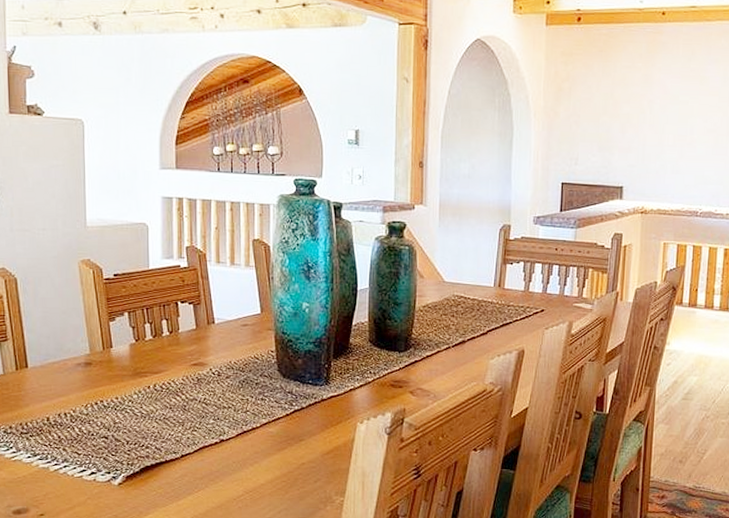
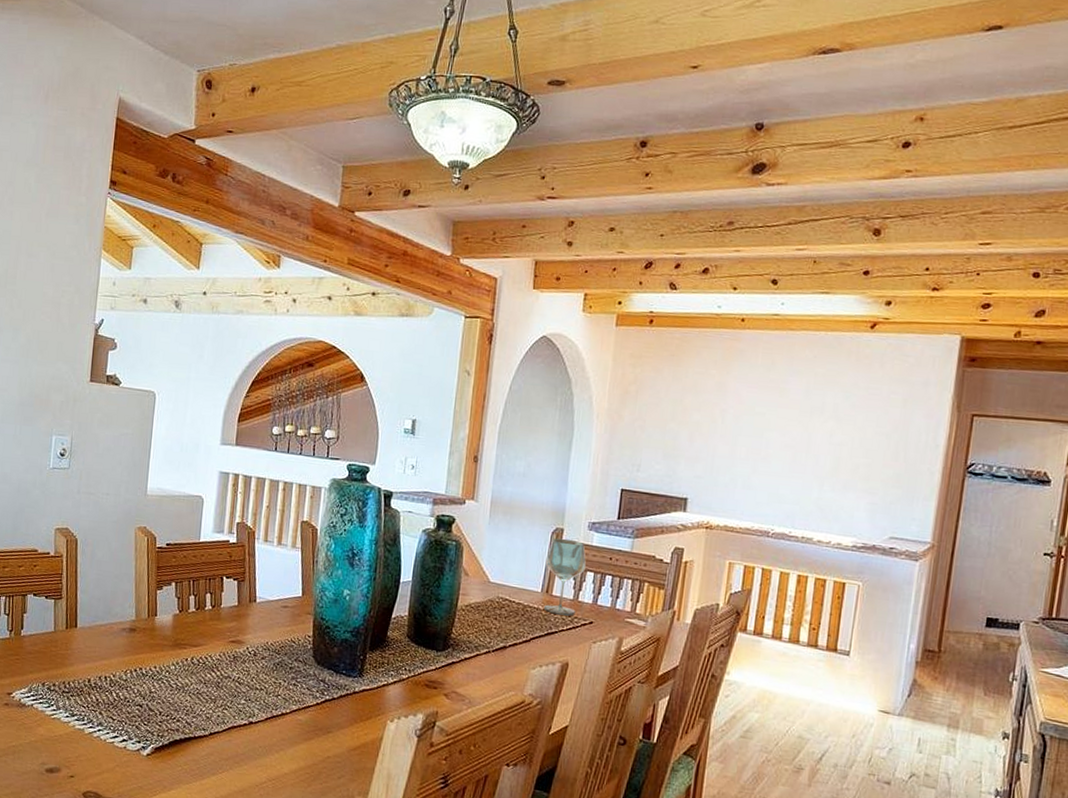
wine glass: none [496,234,535,306] -> present [544,538,587,616]

